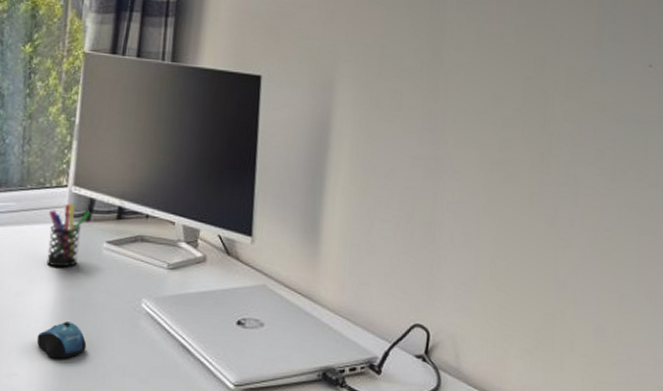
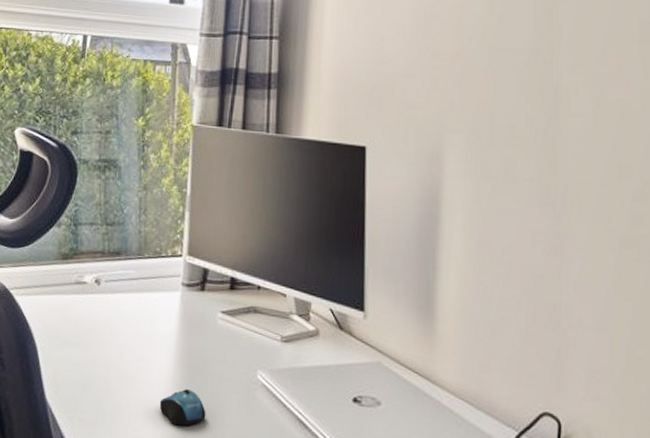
pen holder: present [46,203,91,268] -> none [165,273,205,336]

